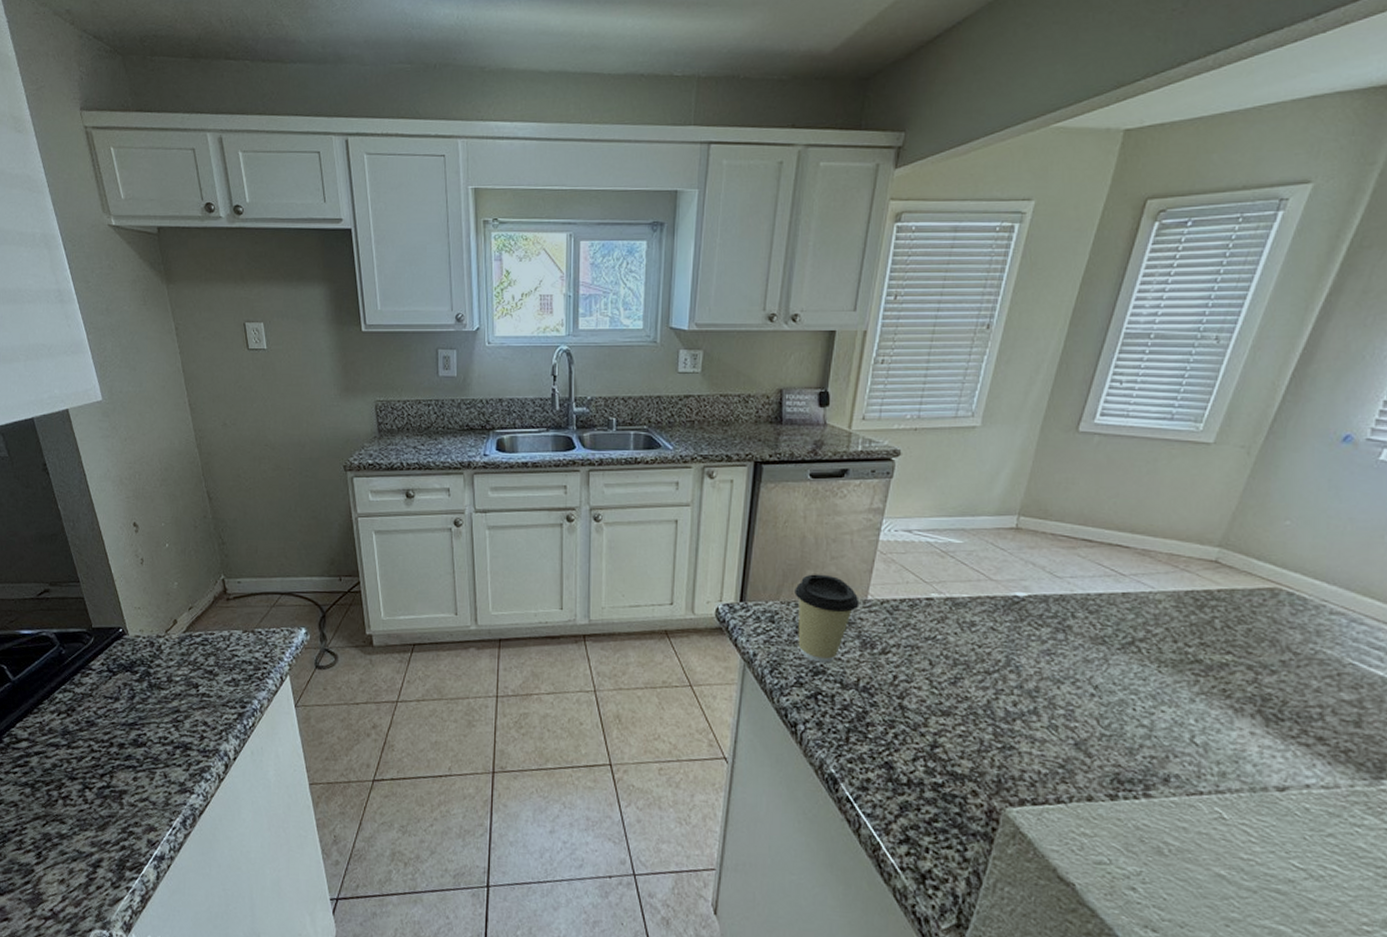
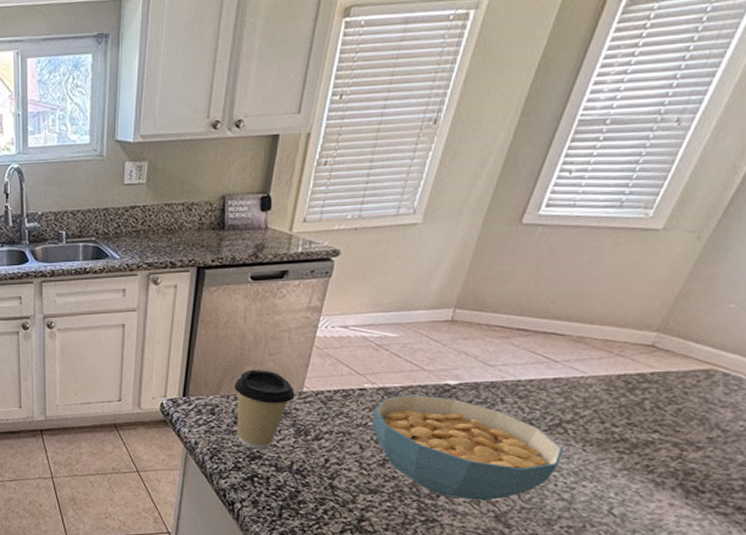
cereal bowl: none [941,606,1140,726] -> present [372,394,564,501]

